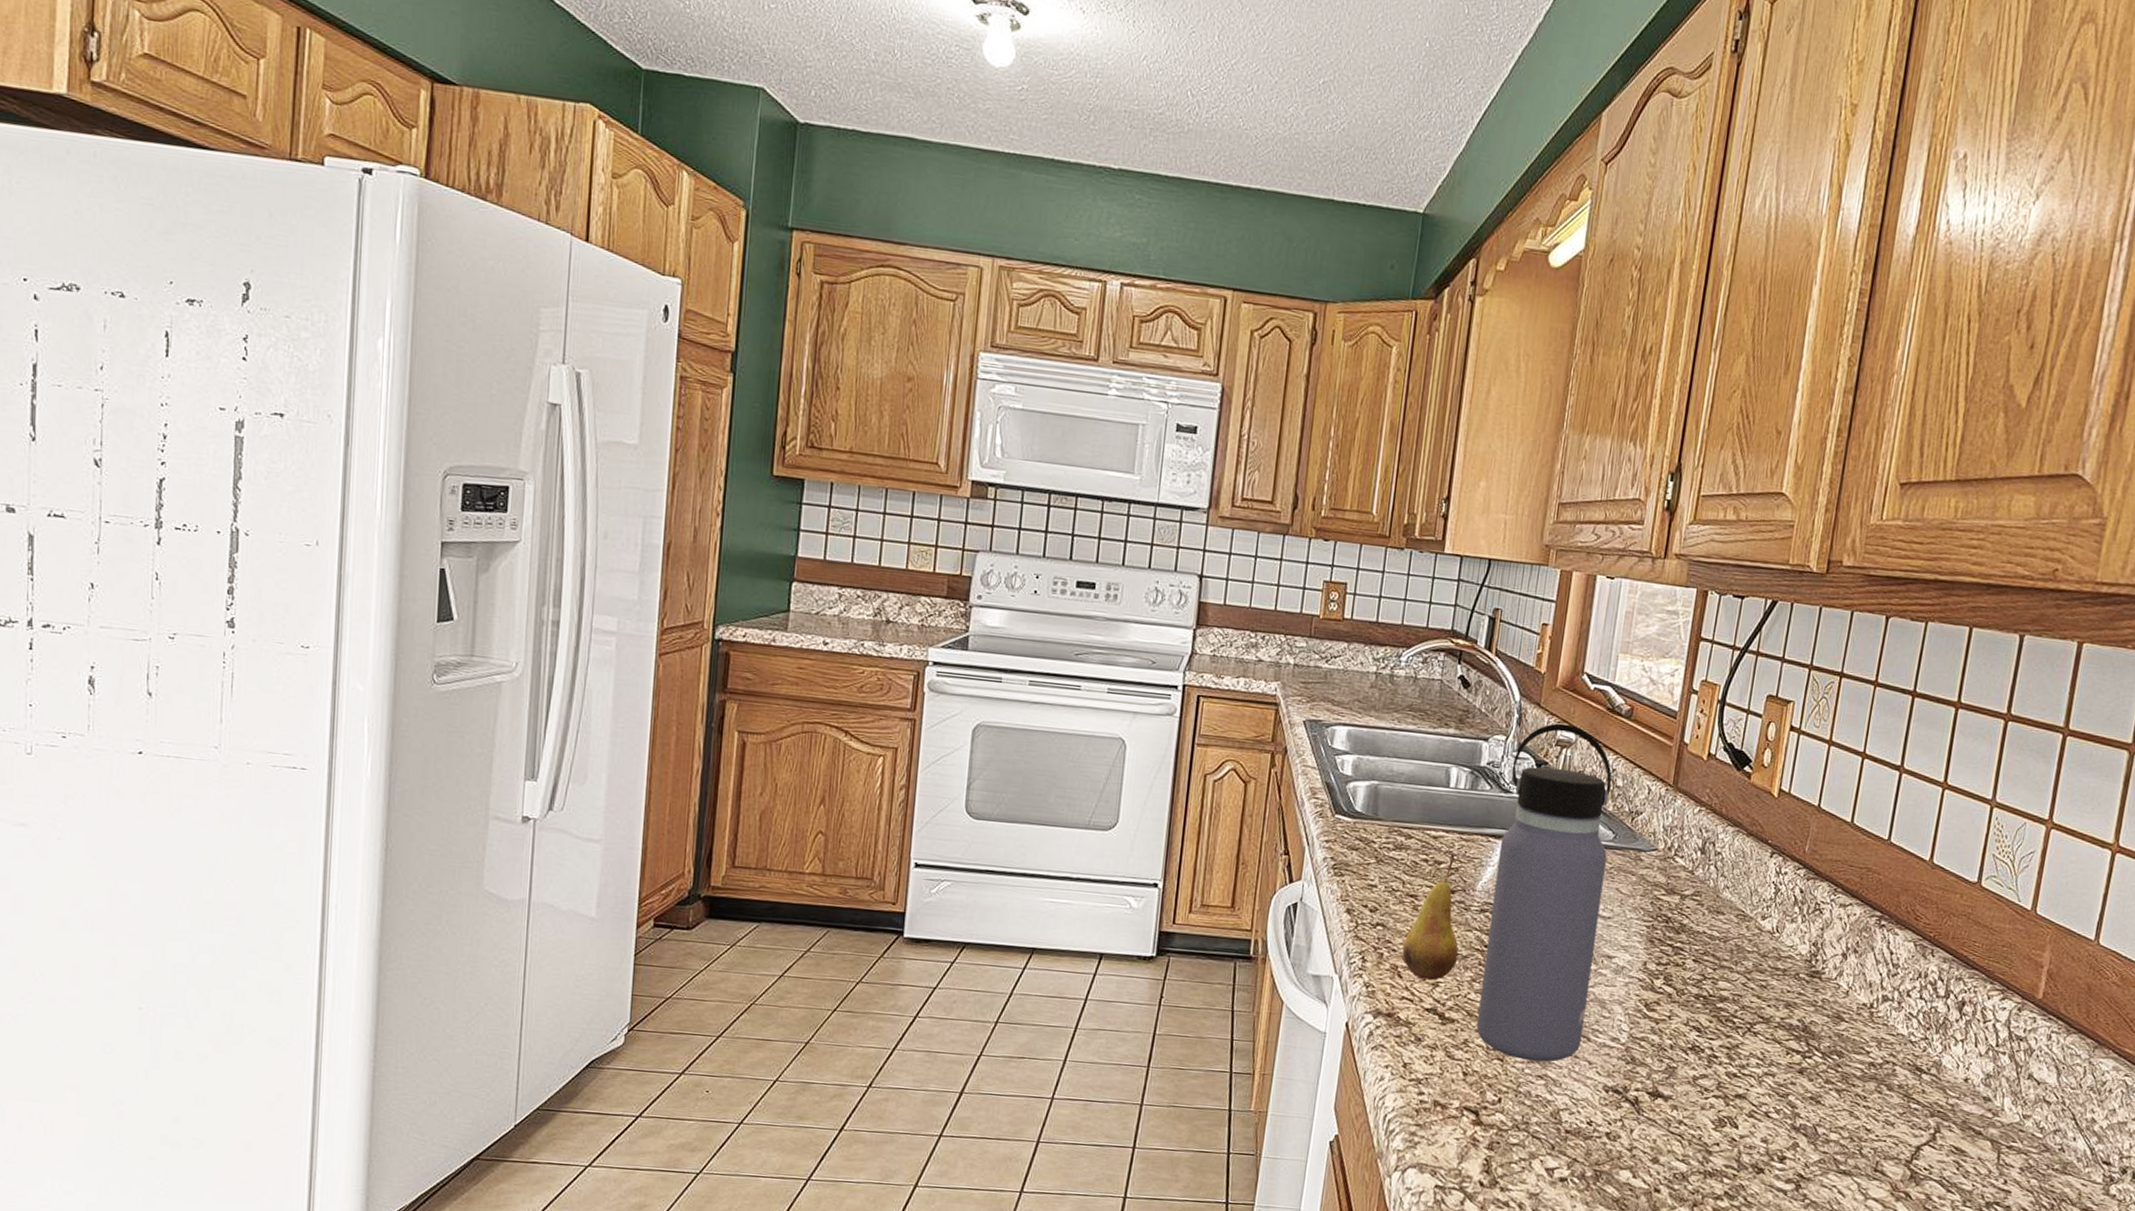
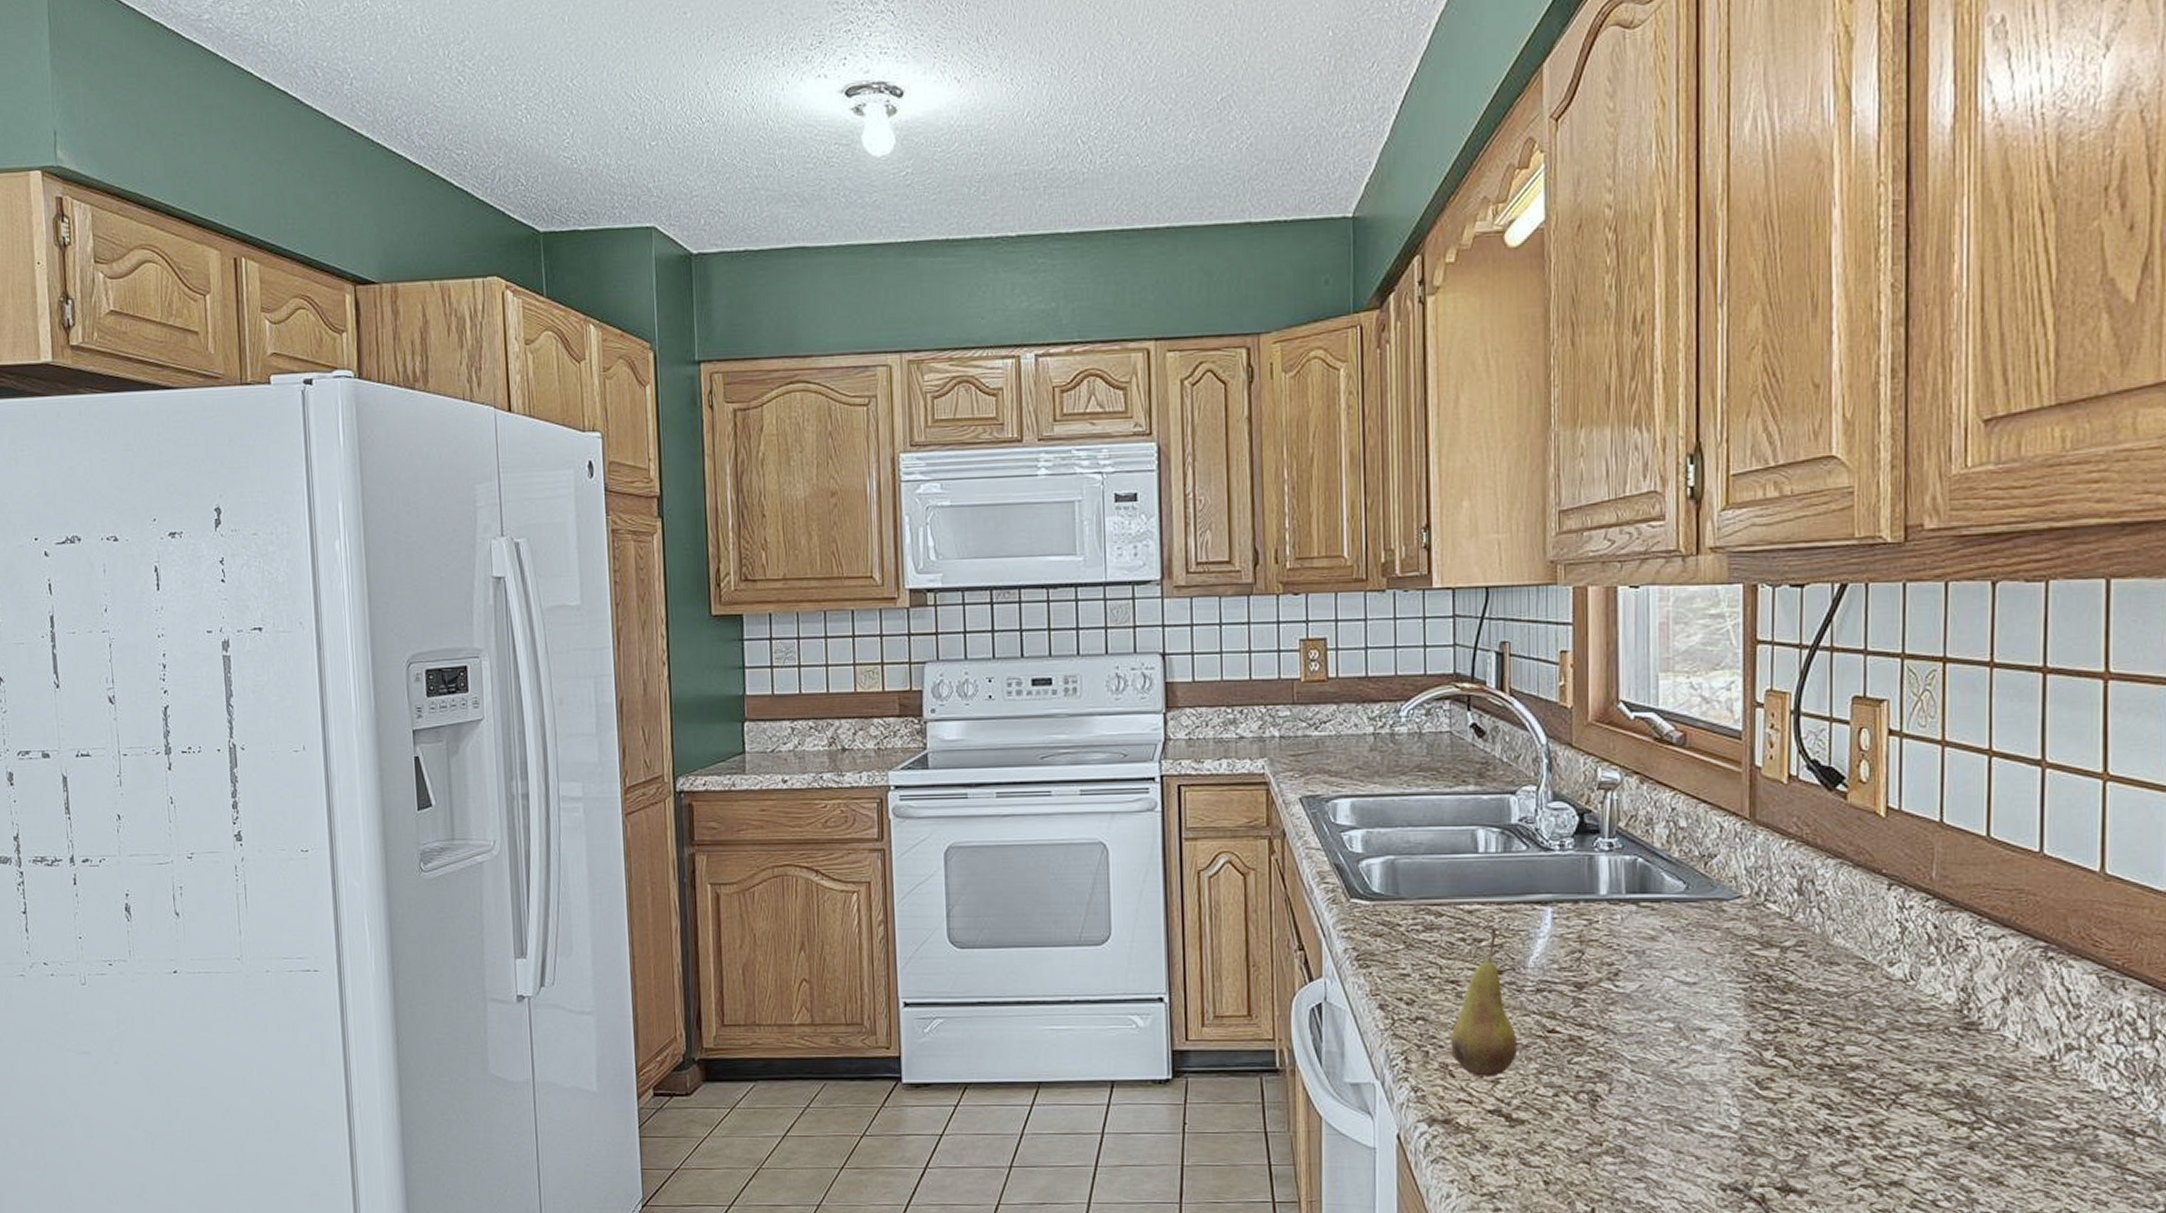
water bottle: present [1476,723,1612,1062] -> none [1549,763,1682,1161]

